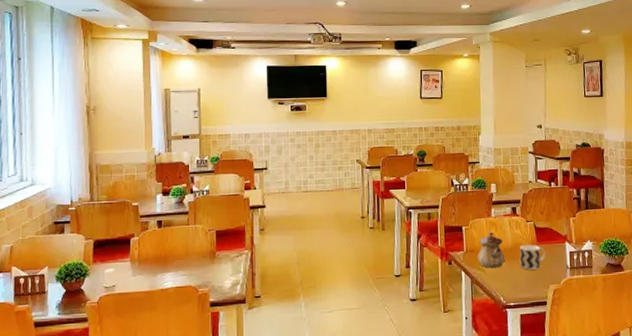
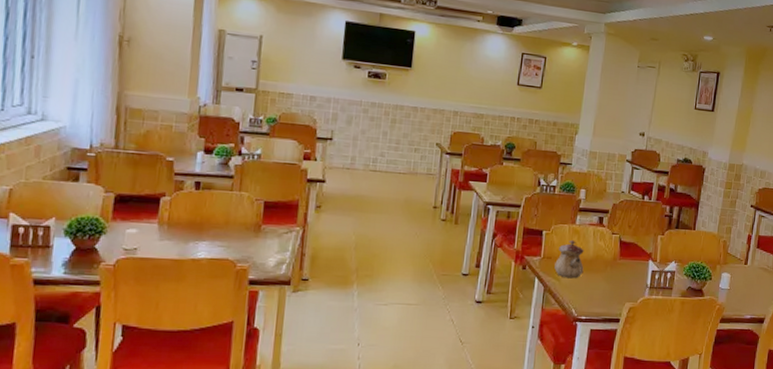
cup: present [519,244,546,270] -> none [598,257,627,285]

